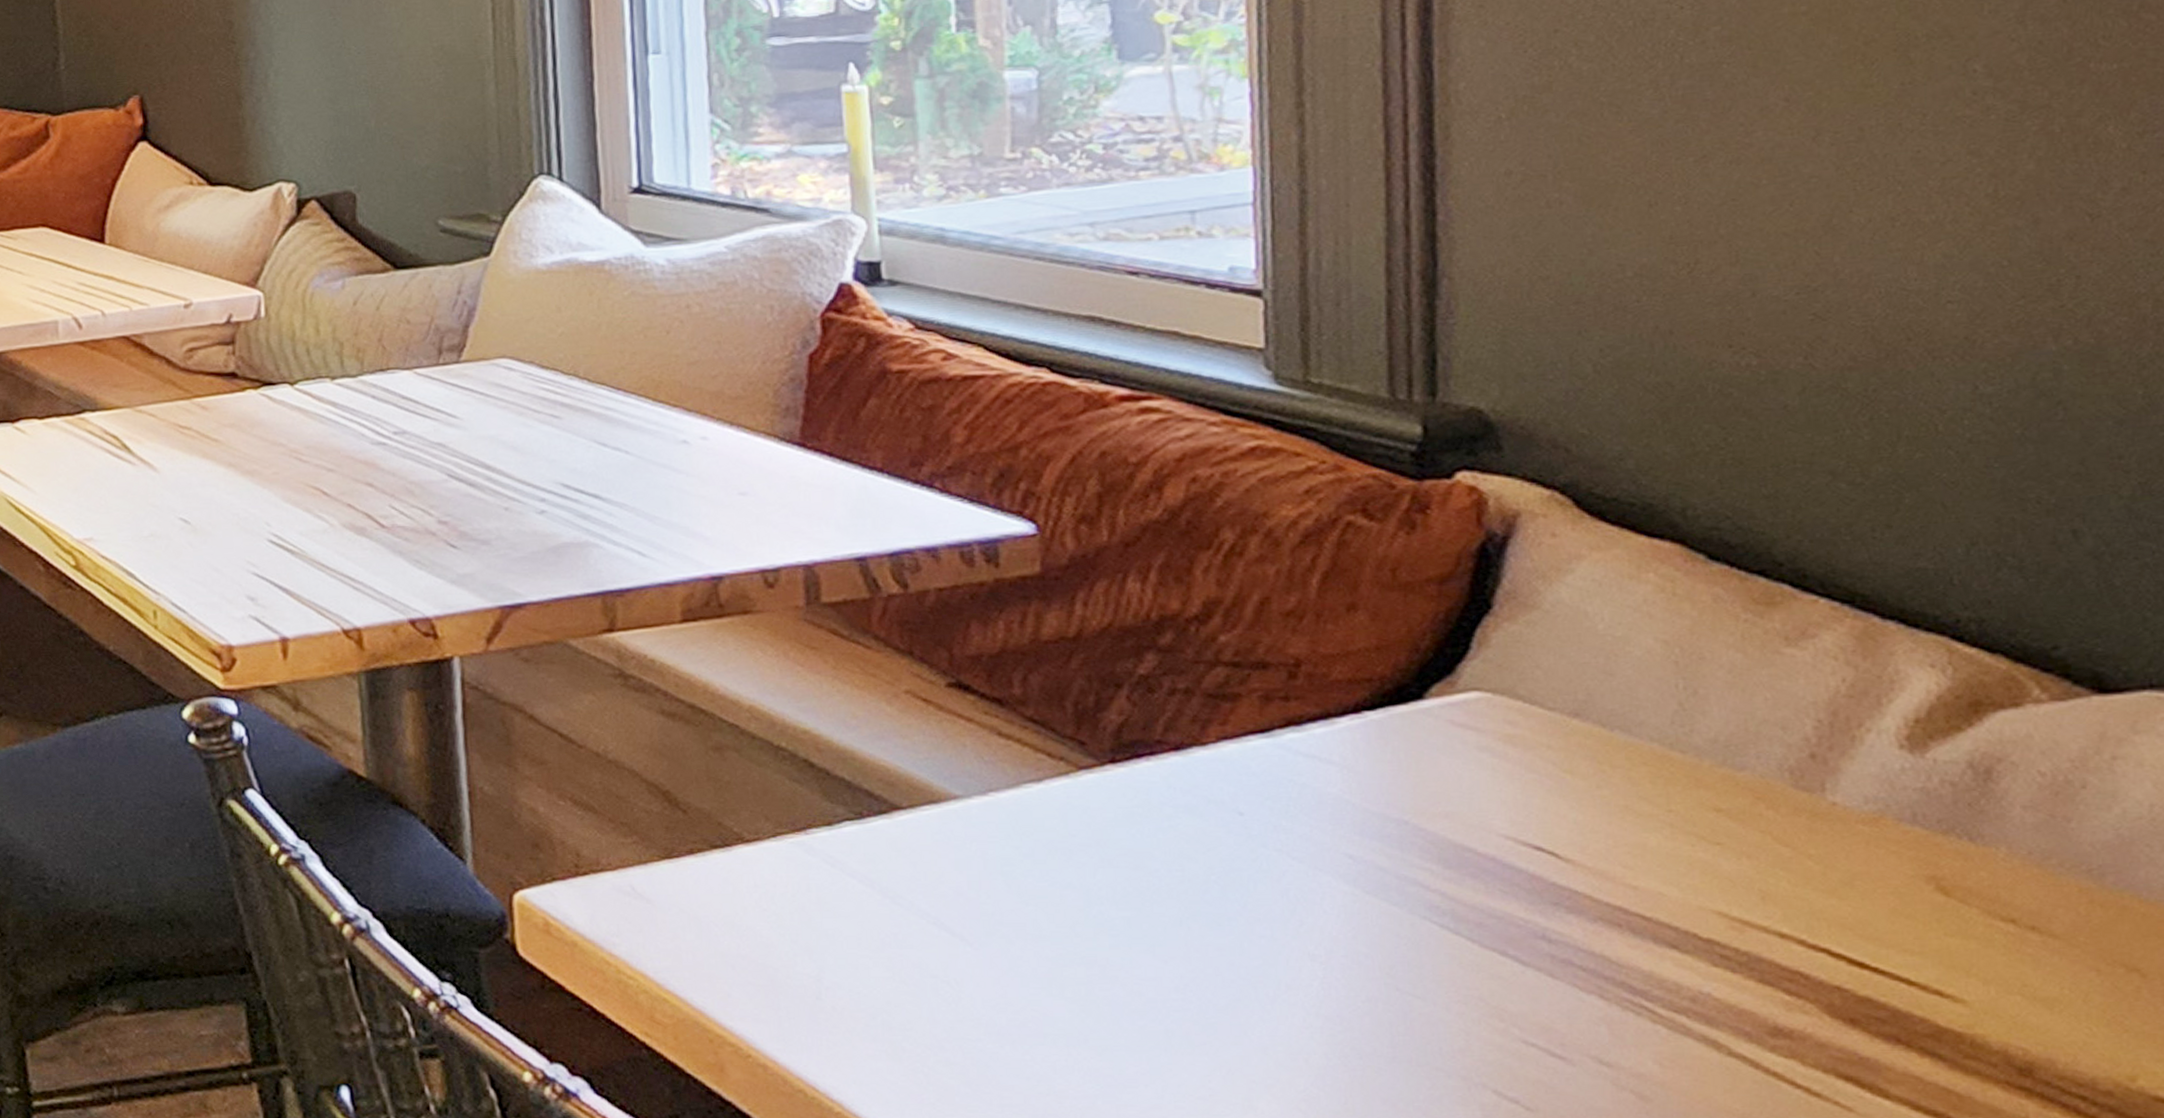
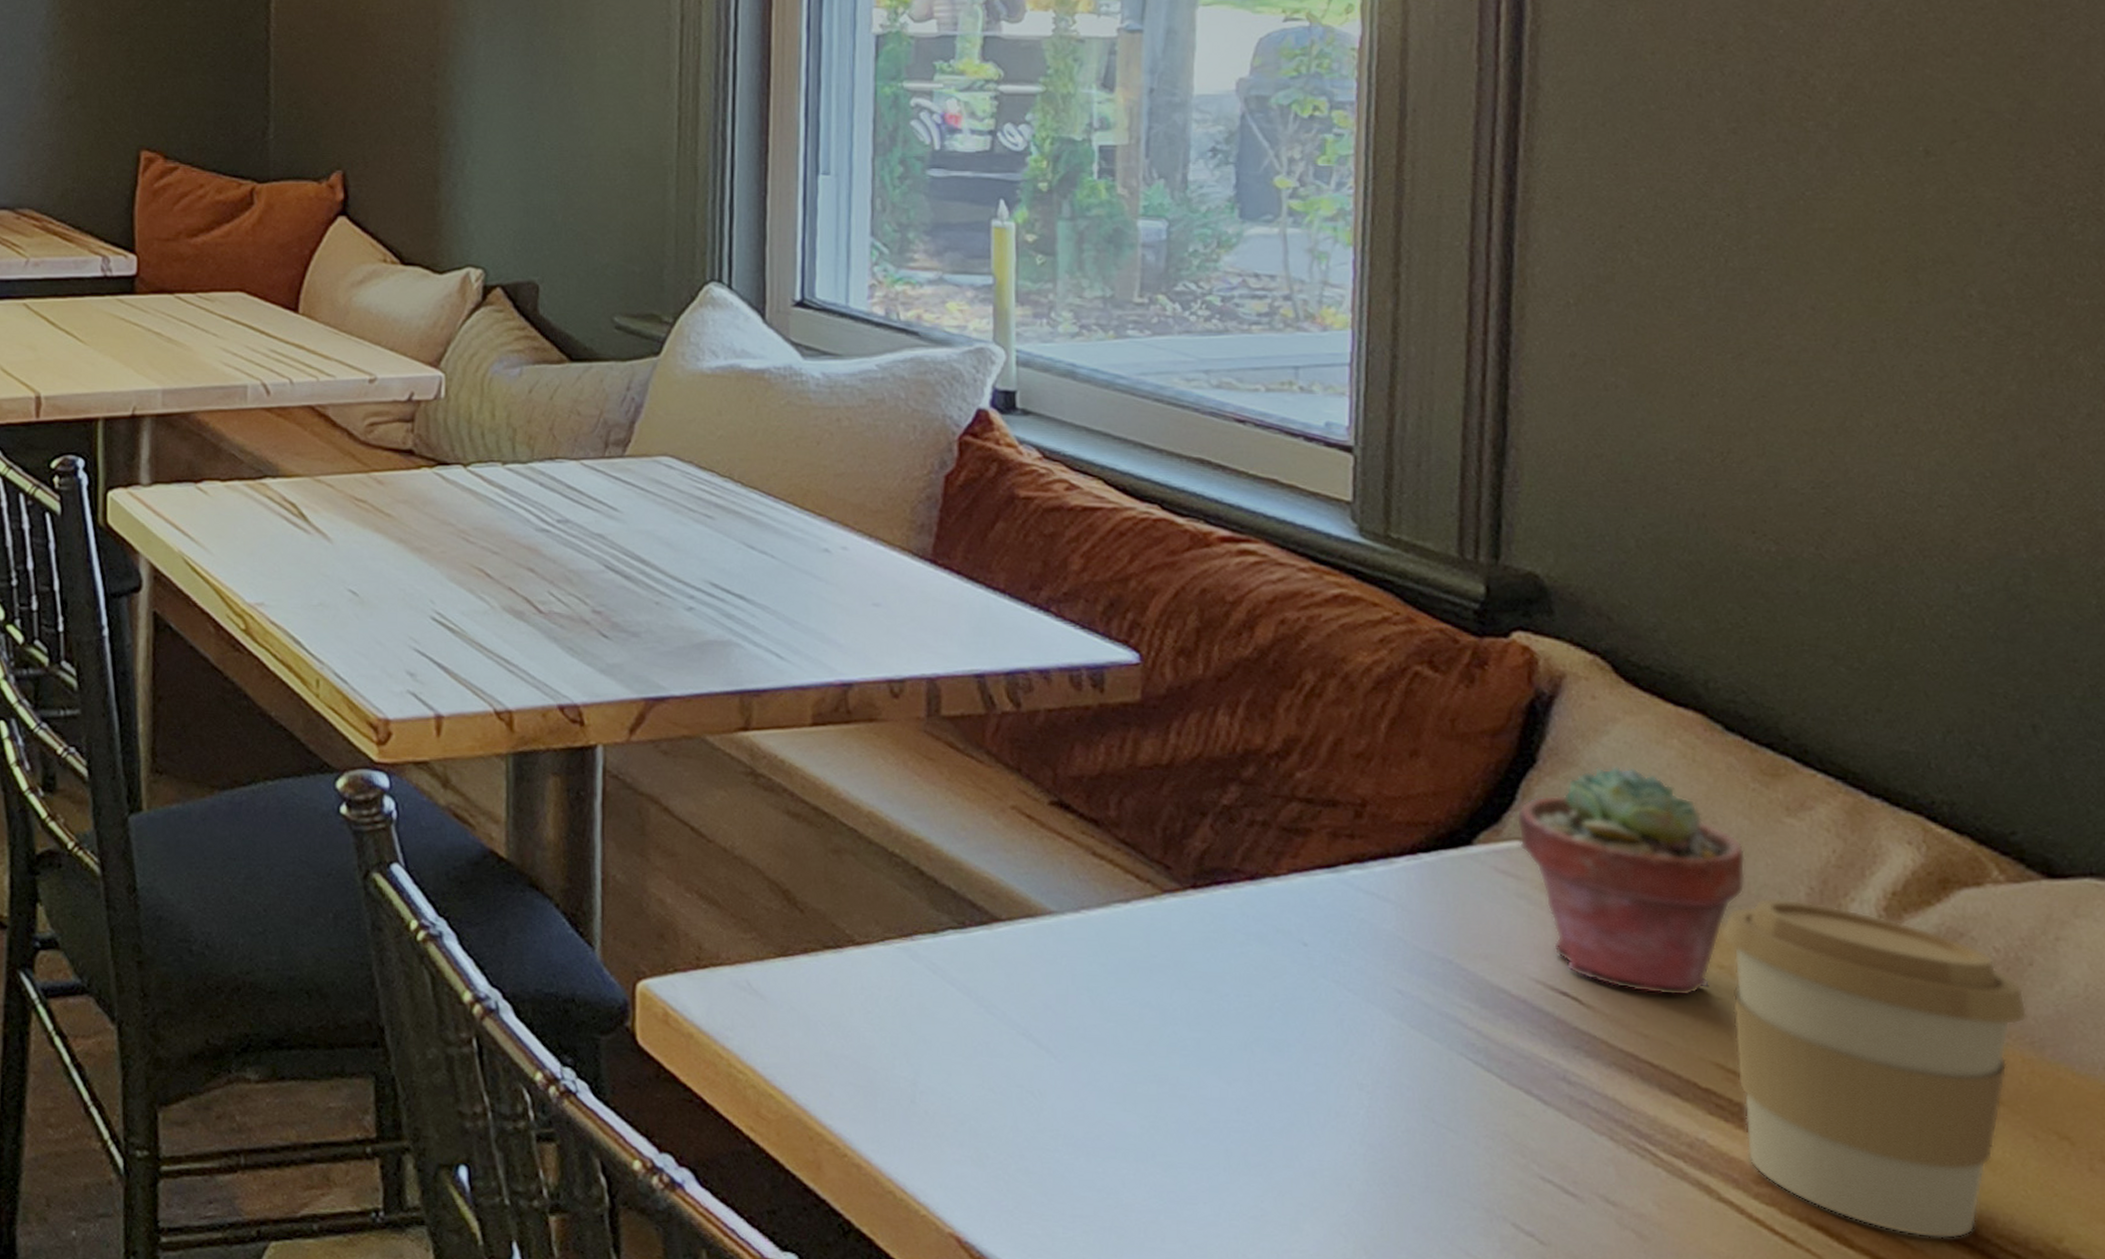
potted succulent: none [1472,605,1741,844] -> present [1516,765,1746,996]
coffee cup: none [1715,733,2083,1083] -> present [1720,897,2028,1239]

